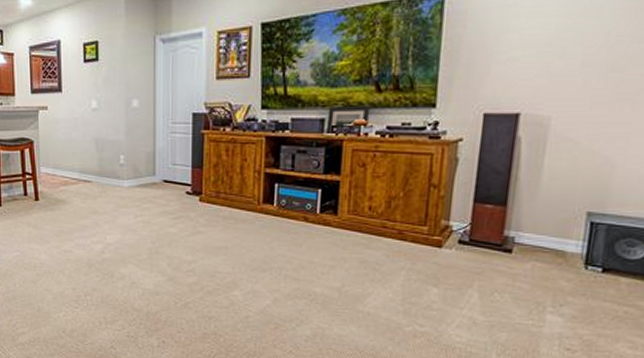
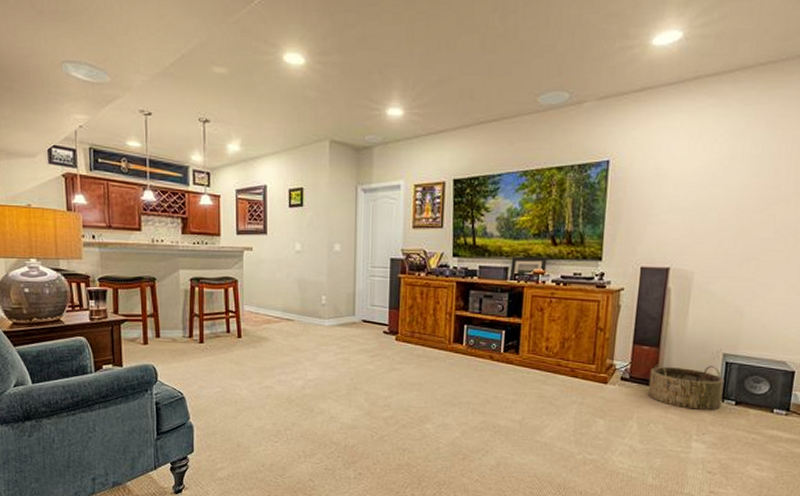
basket: none [491,225,589,278] -> present [648,364,725,410]

